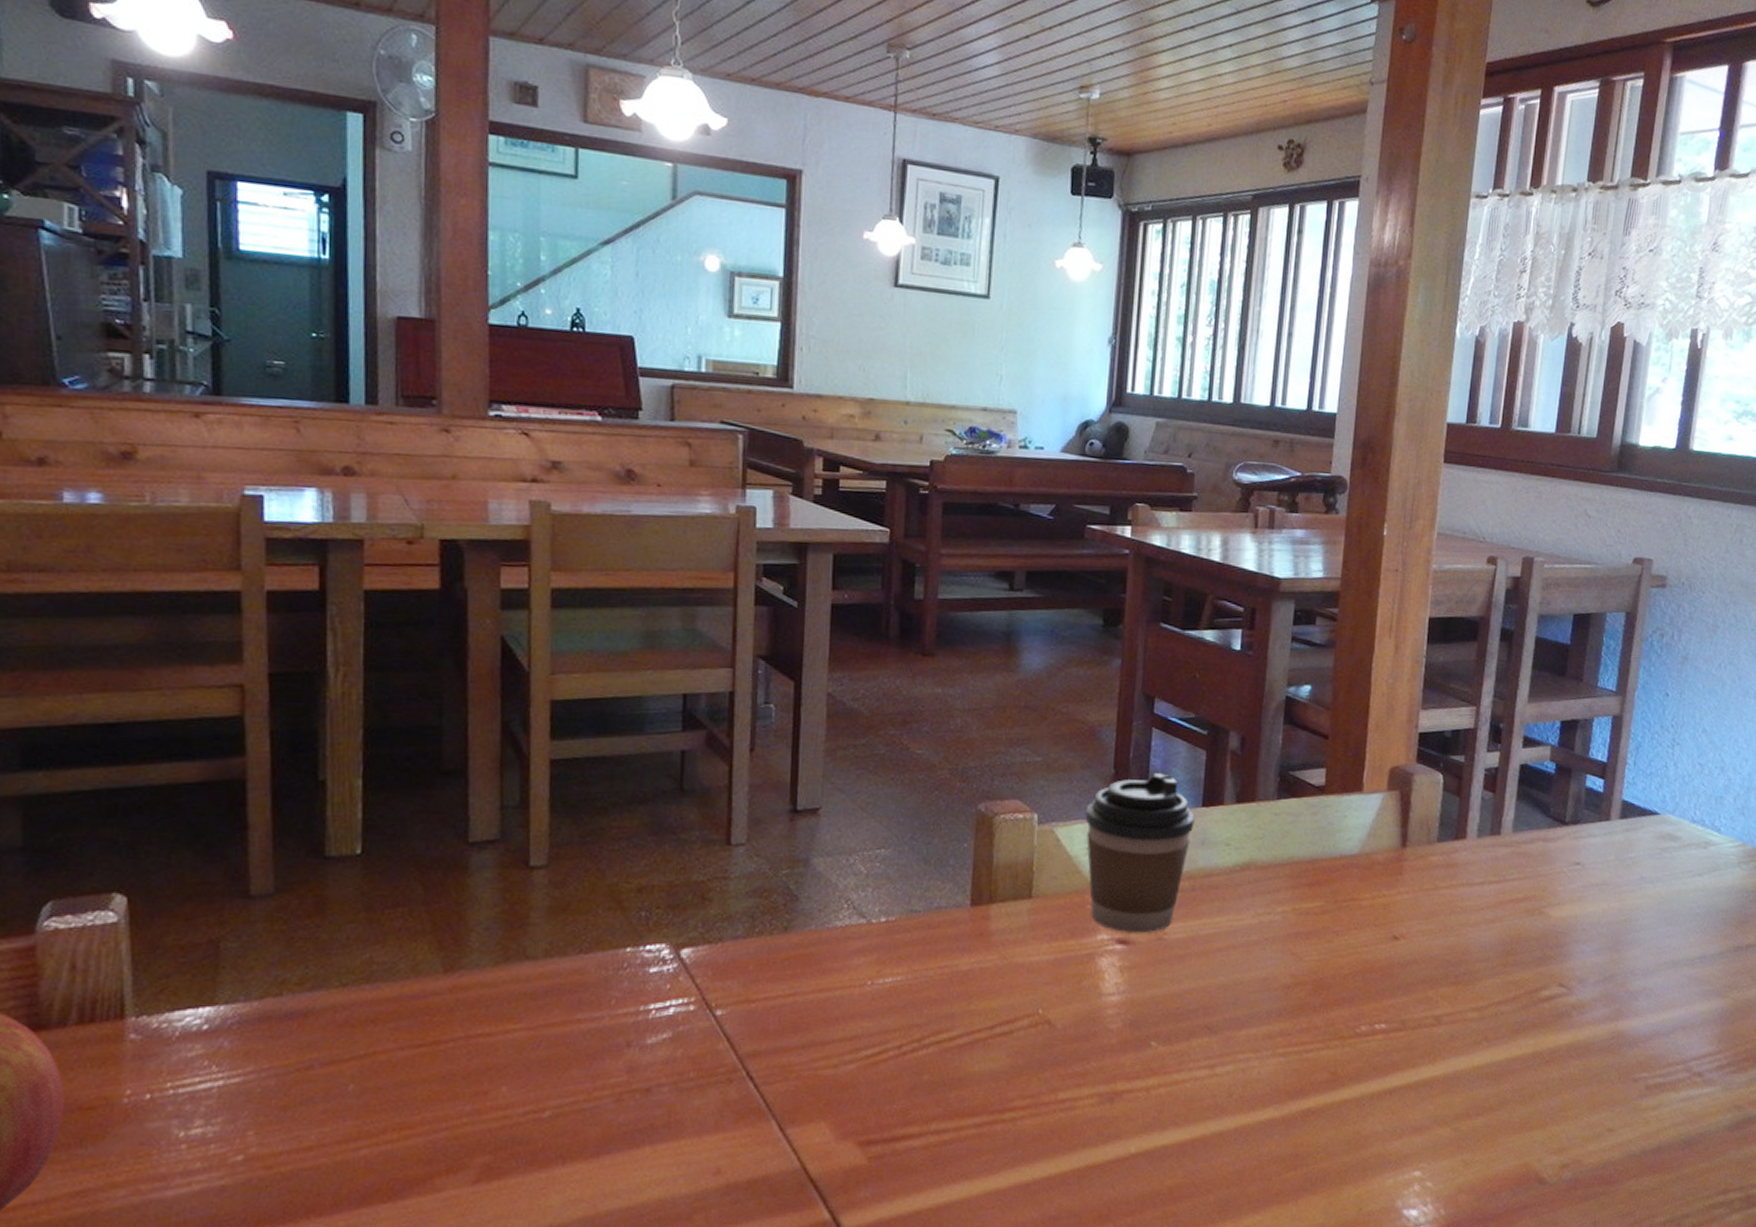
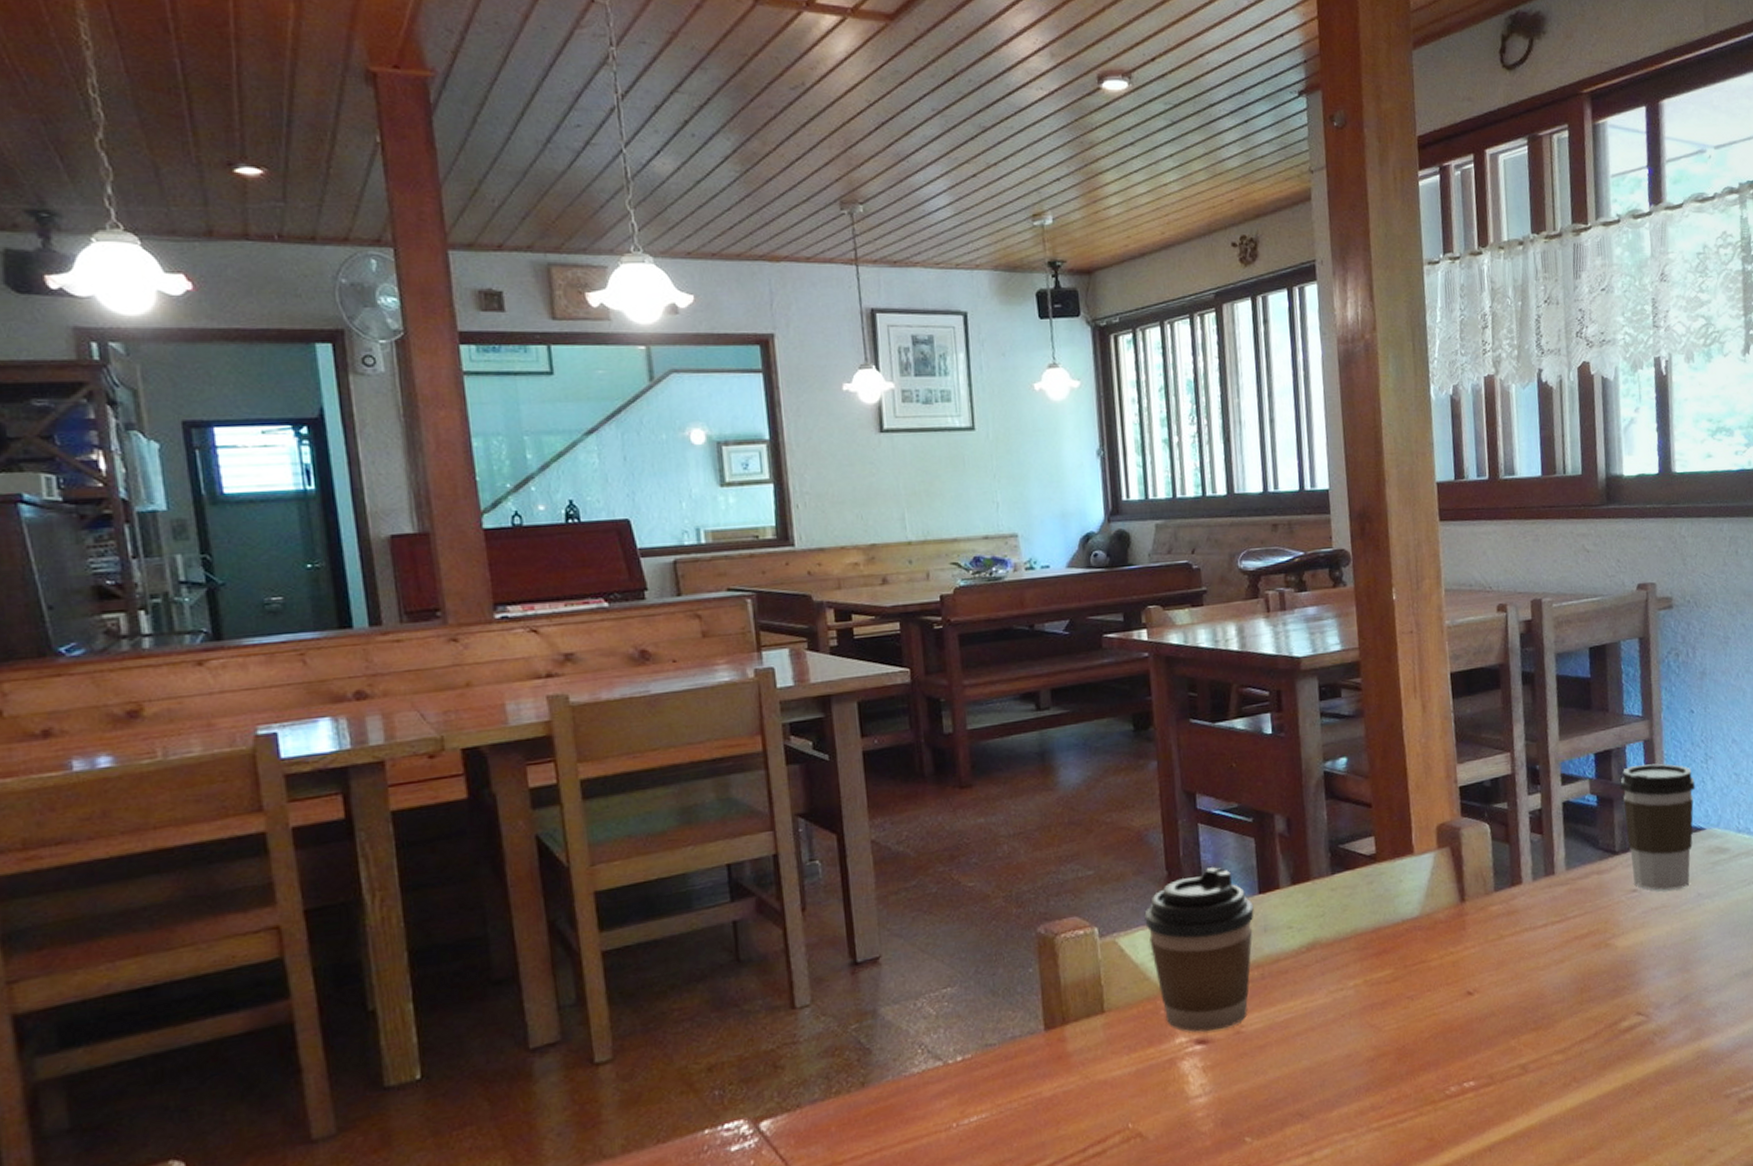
coffee cup: none [1578,740,1658,869] -> present [1620,763,1696,891]

